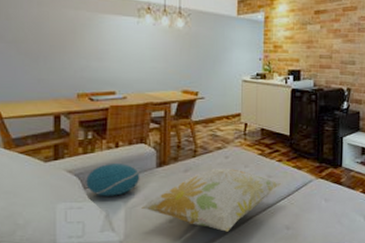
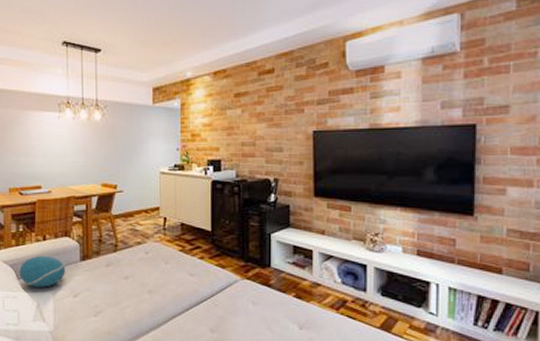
decorative pillow: present [142,169,282,232] -> none [68,264,205,330]

